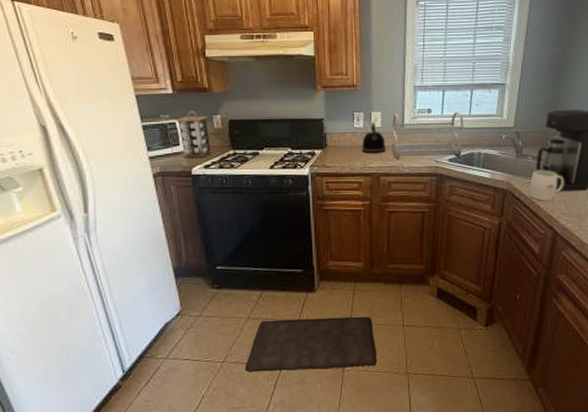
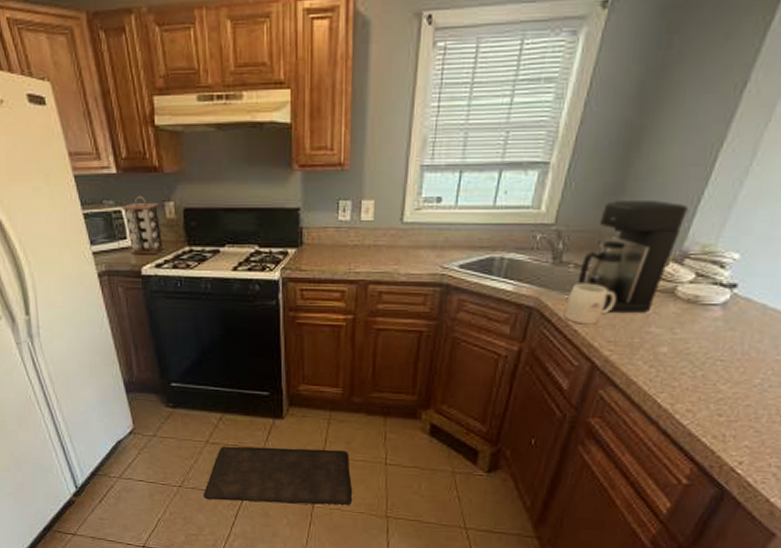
kettle: present [361,121,386,153] -> none [346,212,378,254]
dish rack: present [390,111,465,160] -> none [384,200,487,264]

